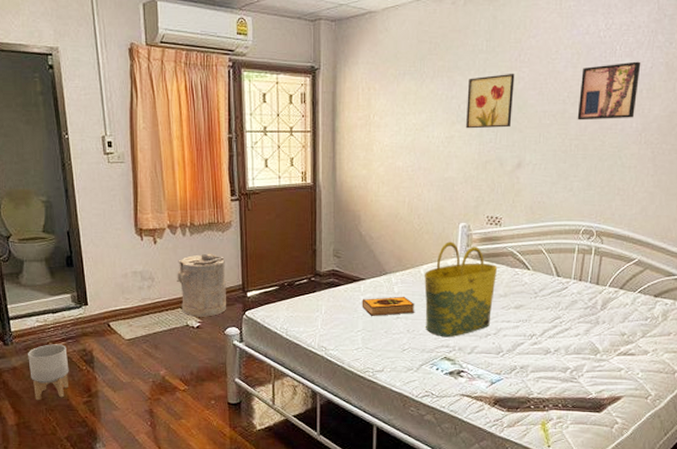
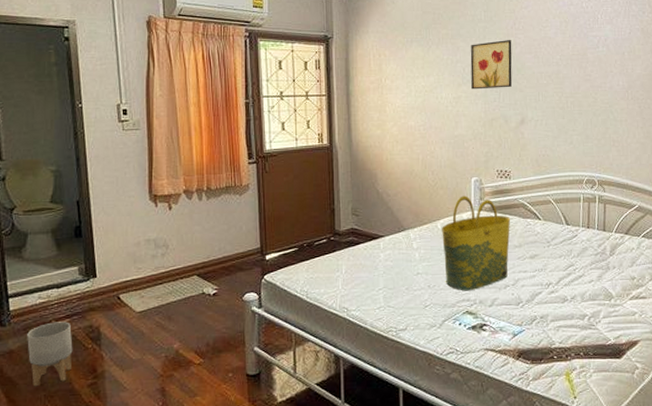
laundry hamper: present [177,253,226,317] -> none [192,217,244,284]
hardback book: present [362,296,415,316] -> none [382,251,435,273]
wall art: present [577,61,641,121] -> none [570,28,621,80]

